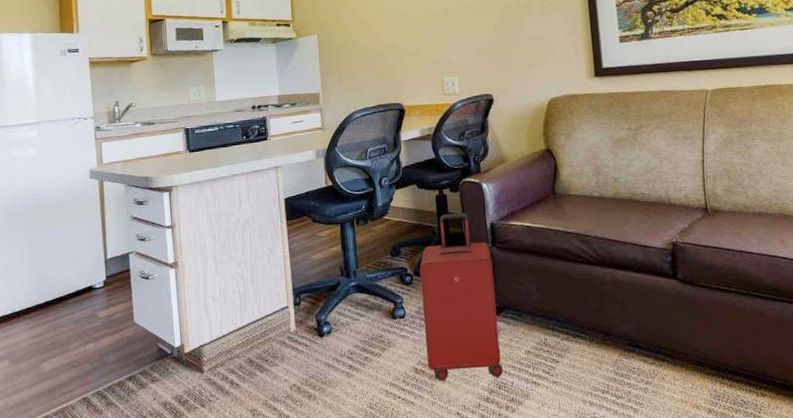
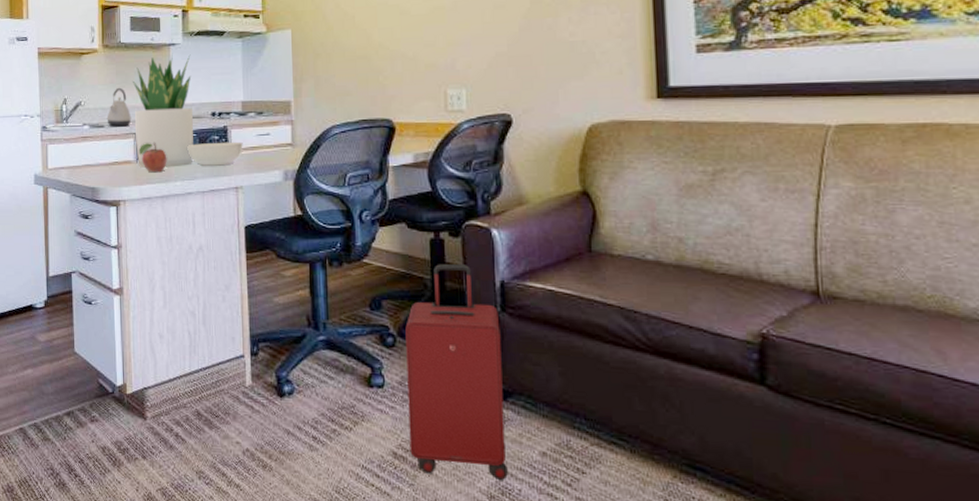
kettle: none [157,89,181,123] -> present [106,87,132,127]
planter: none [179,57,237,157] -> present [132,53,194,168]
fruit: none [188,134,214,160] -> present [138,142,167,173]
bowl: none [230,129,280,152] -> present [186,141,243,167]

